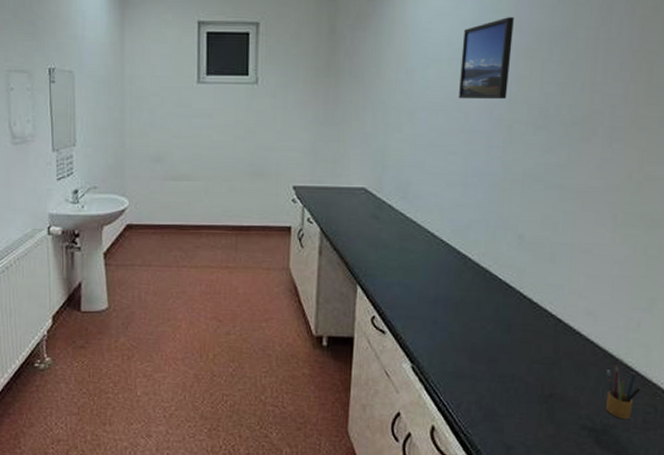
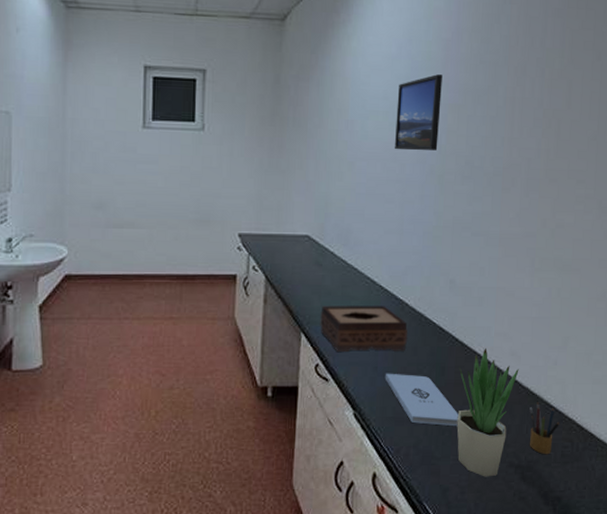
tissue box: none [377,258,471,307] -> present [320,305,408,352]
notepad: none [445,328,525,385] -> present [384,373,458,427]
potted plant: none [523,306,596,438] -> present [456,347,519,477]

